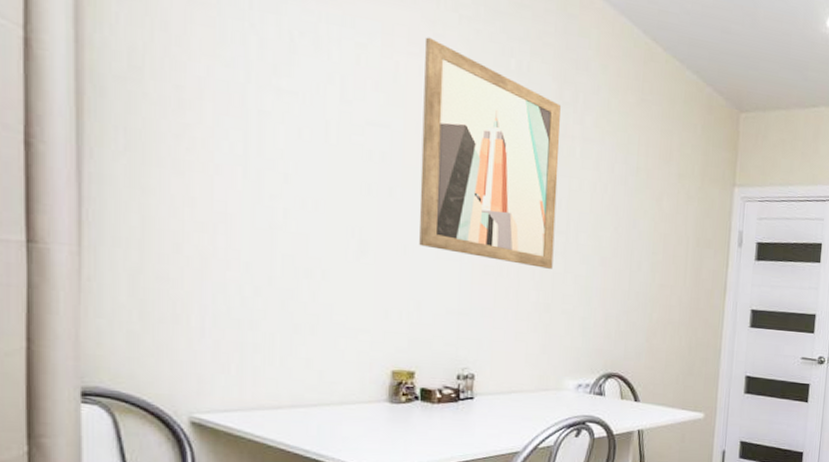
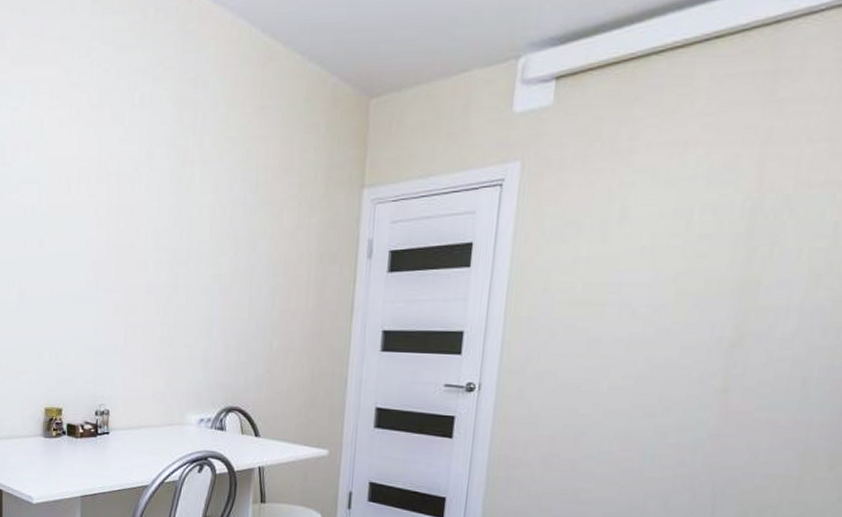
wall art: present [419,37,561,269] -> none [62,88,181,302]

